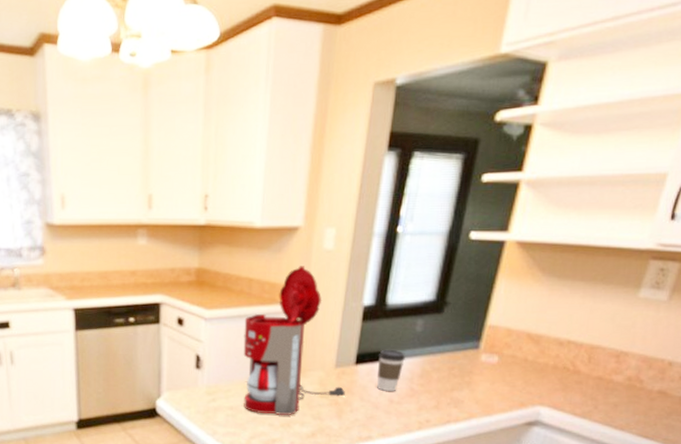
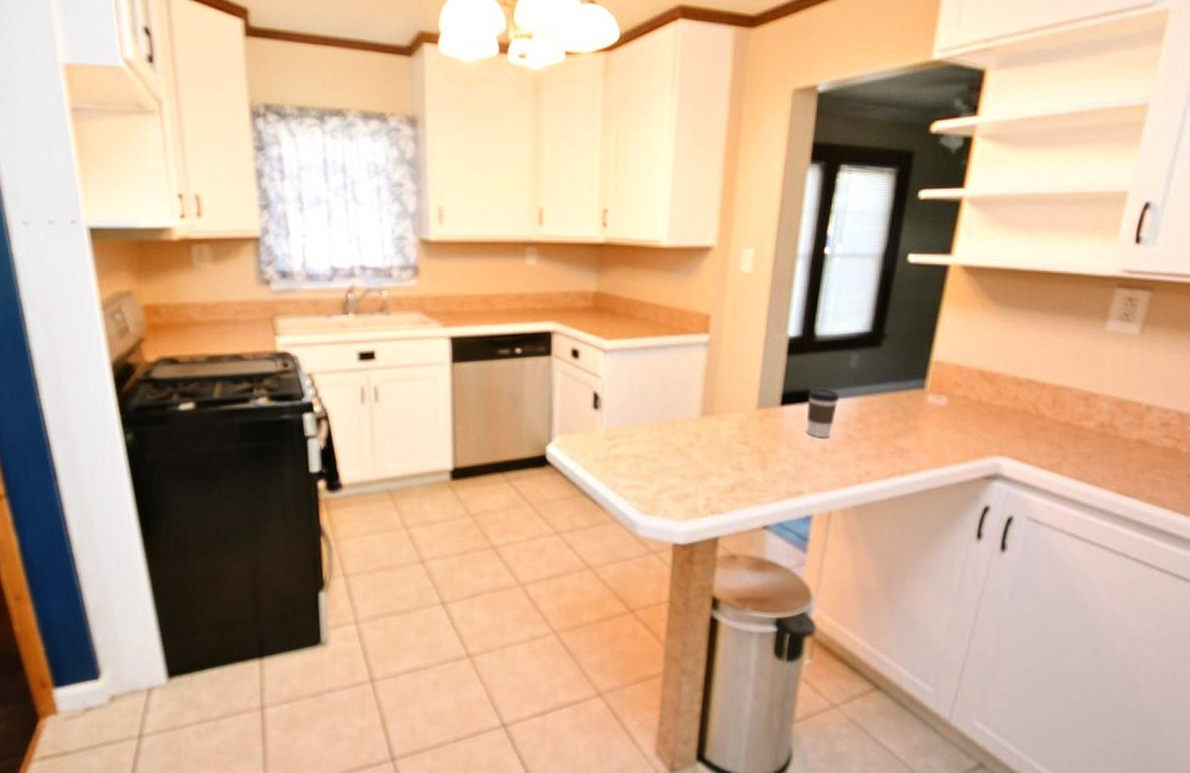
coffee maker: present [243,266,345,416] -> none [649,291,770,466]

